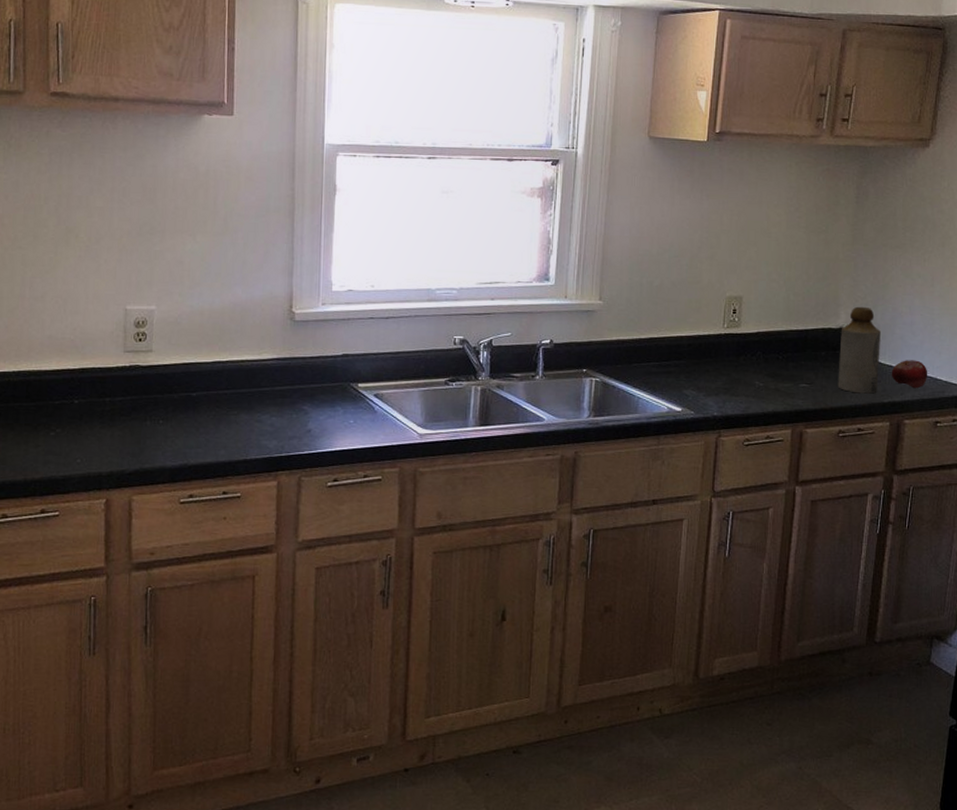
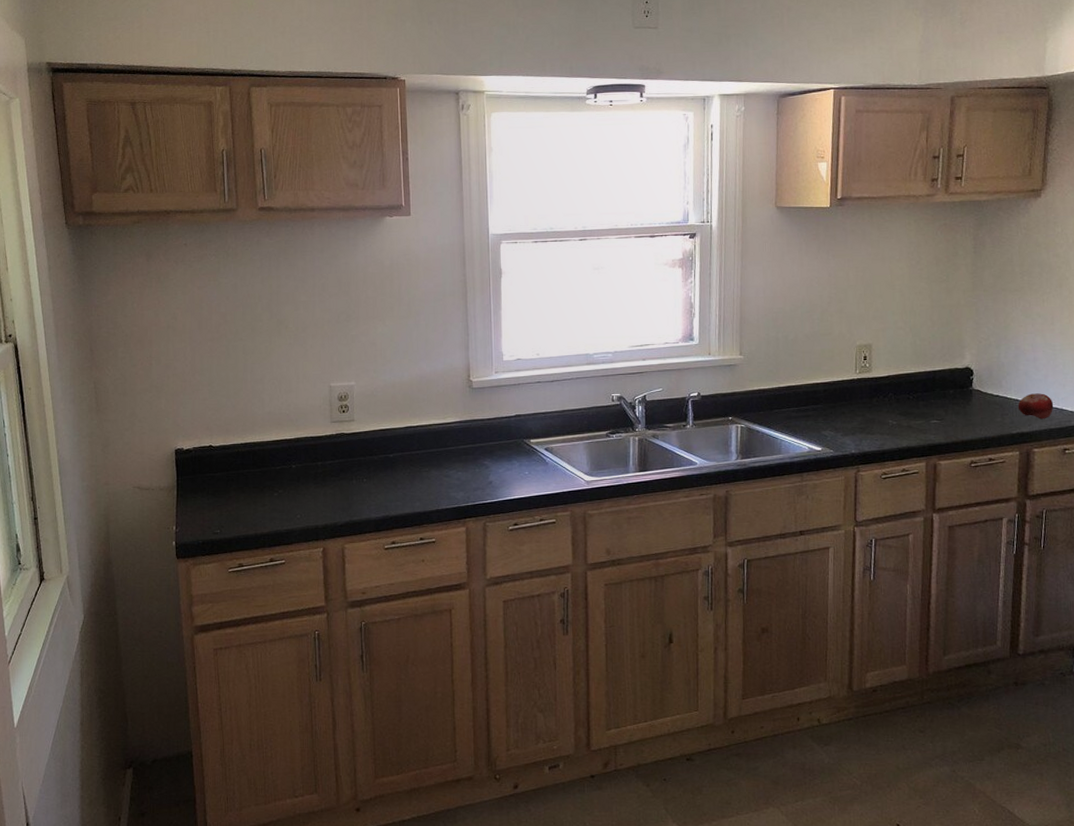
bottle: present [838,306,881,394] -> none [966,347,1006,426]

